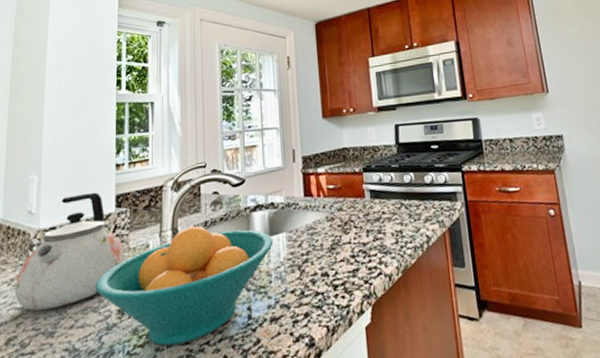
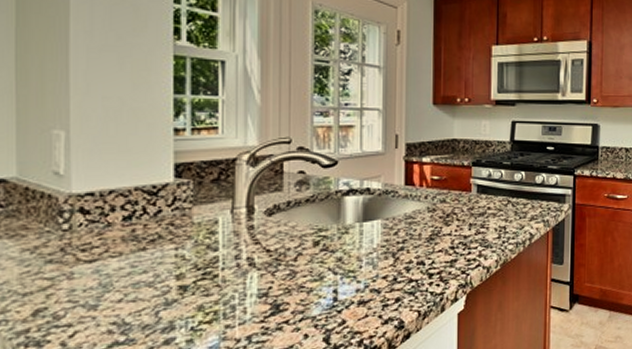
kettle: present [14,192,125,311] -> none [40,158,187,282]
fruit bowl: present [95,226,274,346] -> none [149,205,367,323]

